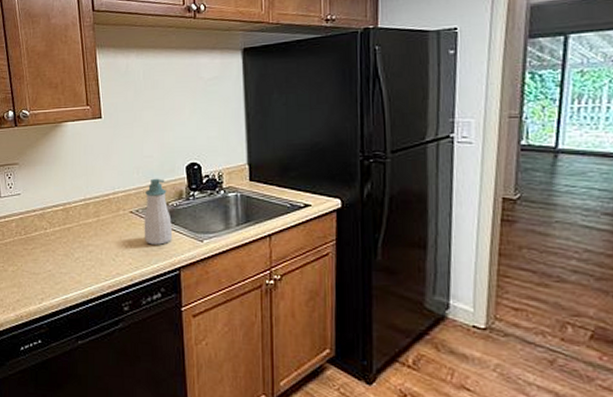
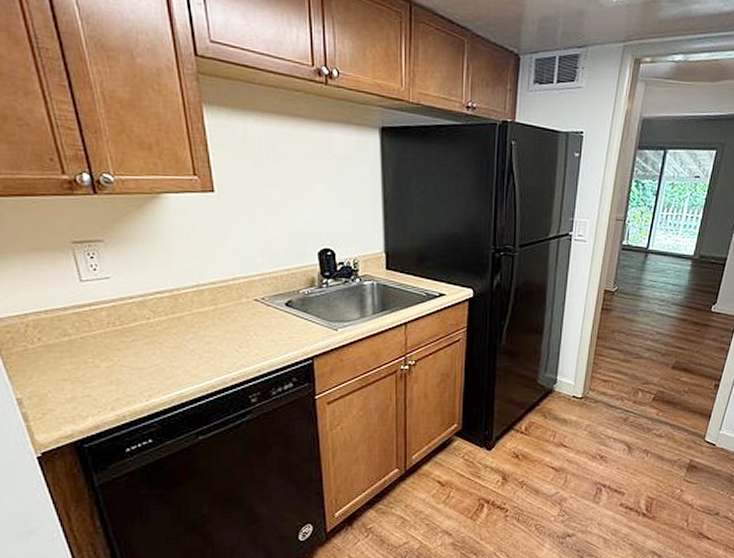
soap bottle: present [144,178,173,245] -> none [271,264,305,334]

